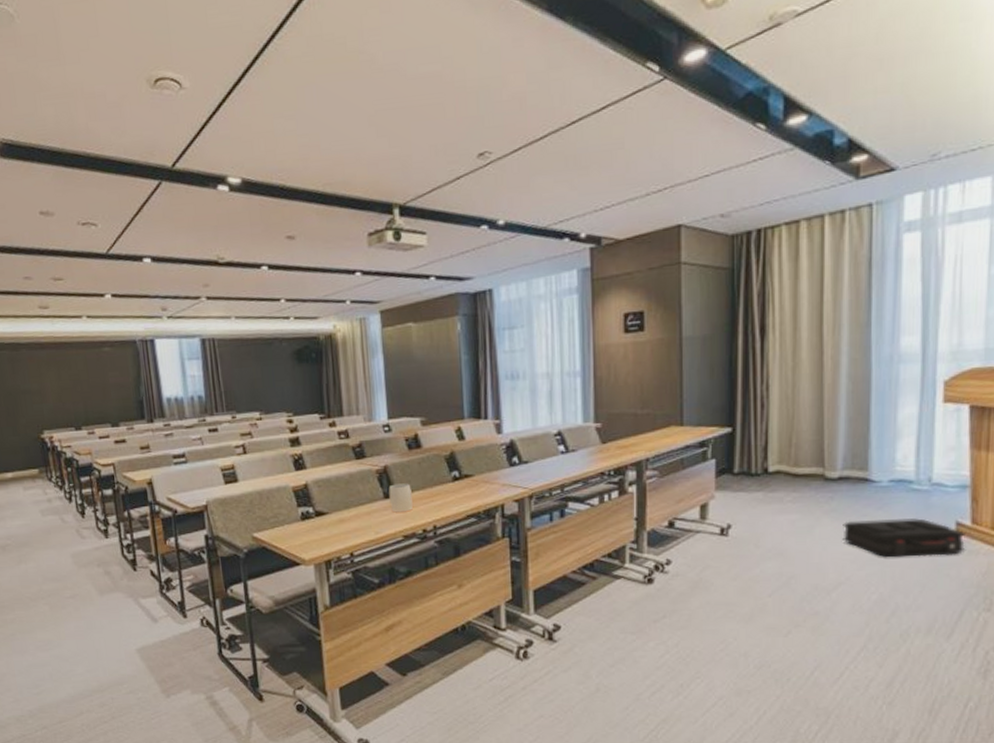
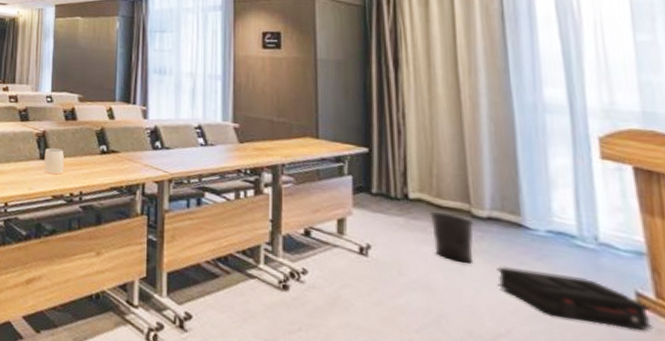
waste bin: none [787,480,827,525] -> present [429,210,475,263]

